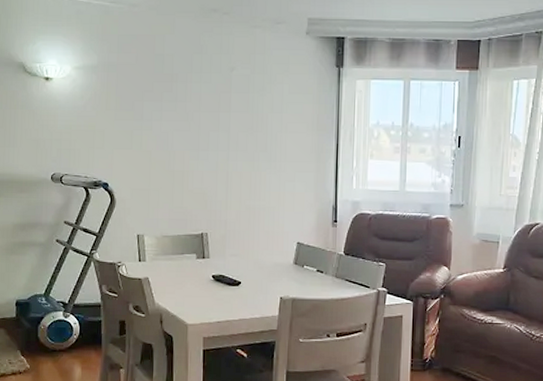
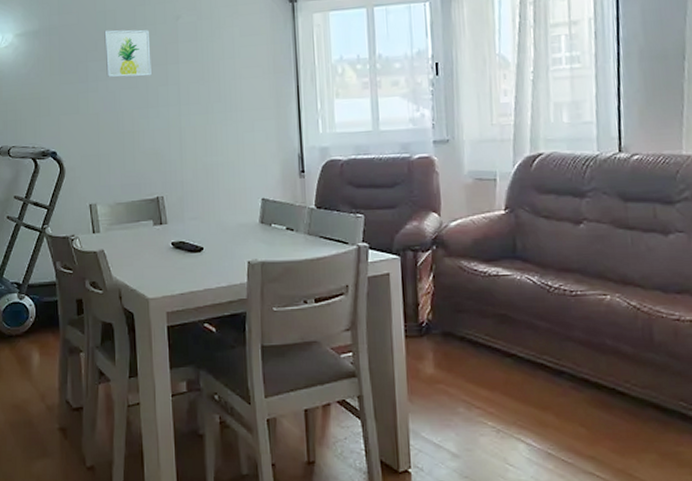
wall art: none [161,73,205,121] -> present [104,29,152,78]

